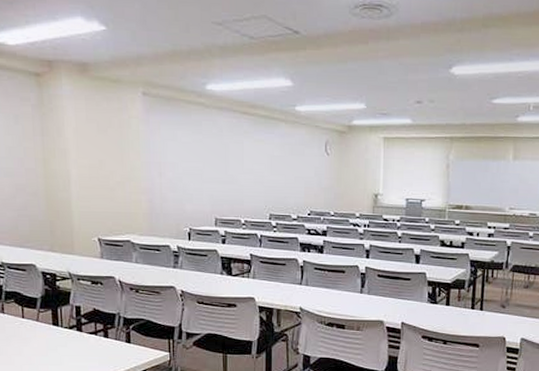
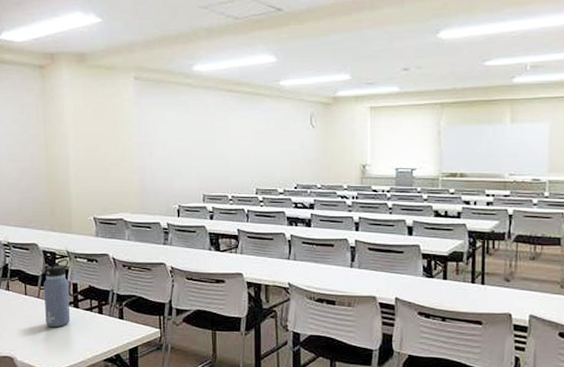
water bottle: none [43,280,74,352] -> present [44,258,71,328]

